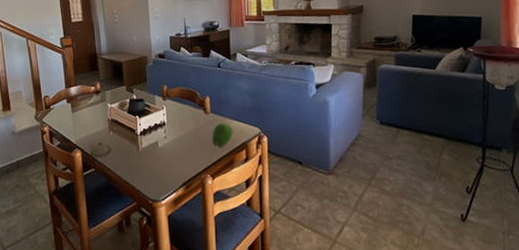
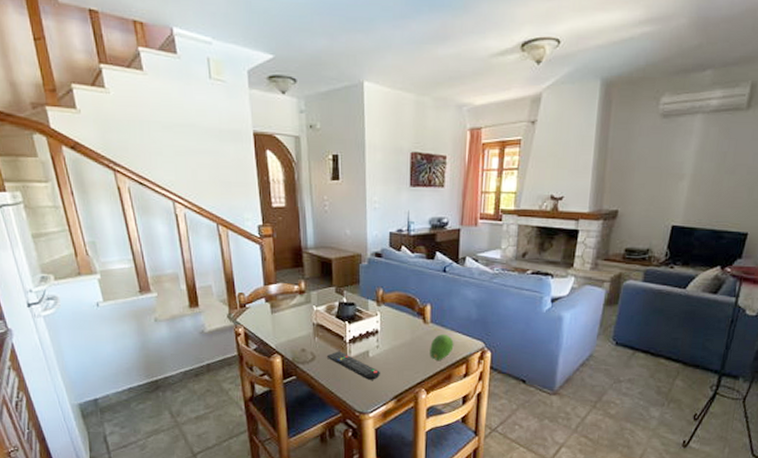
remote control: none [122,143,169,169] -> present [327,351,380,380]

